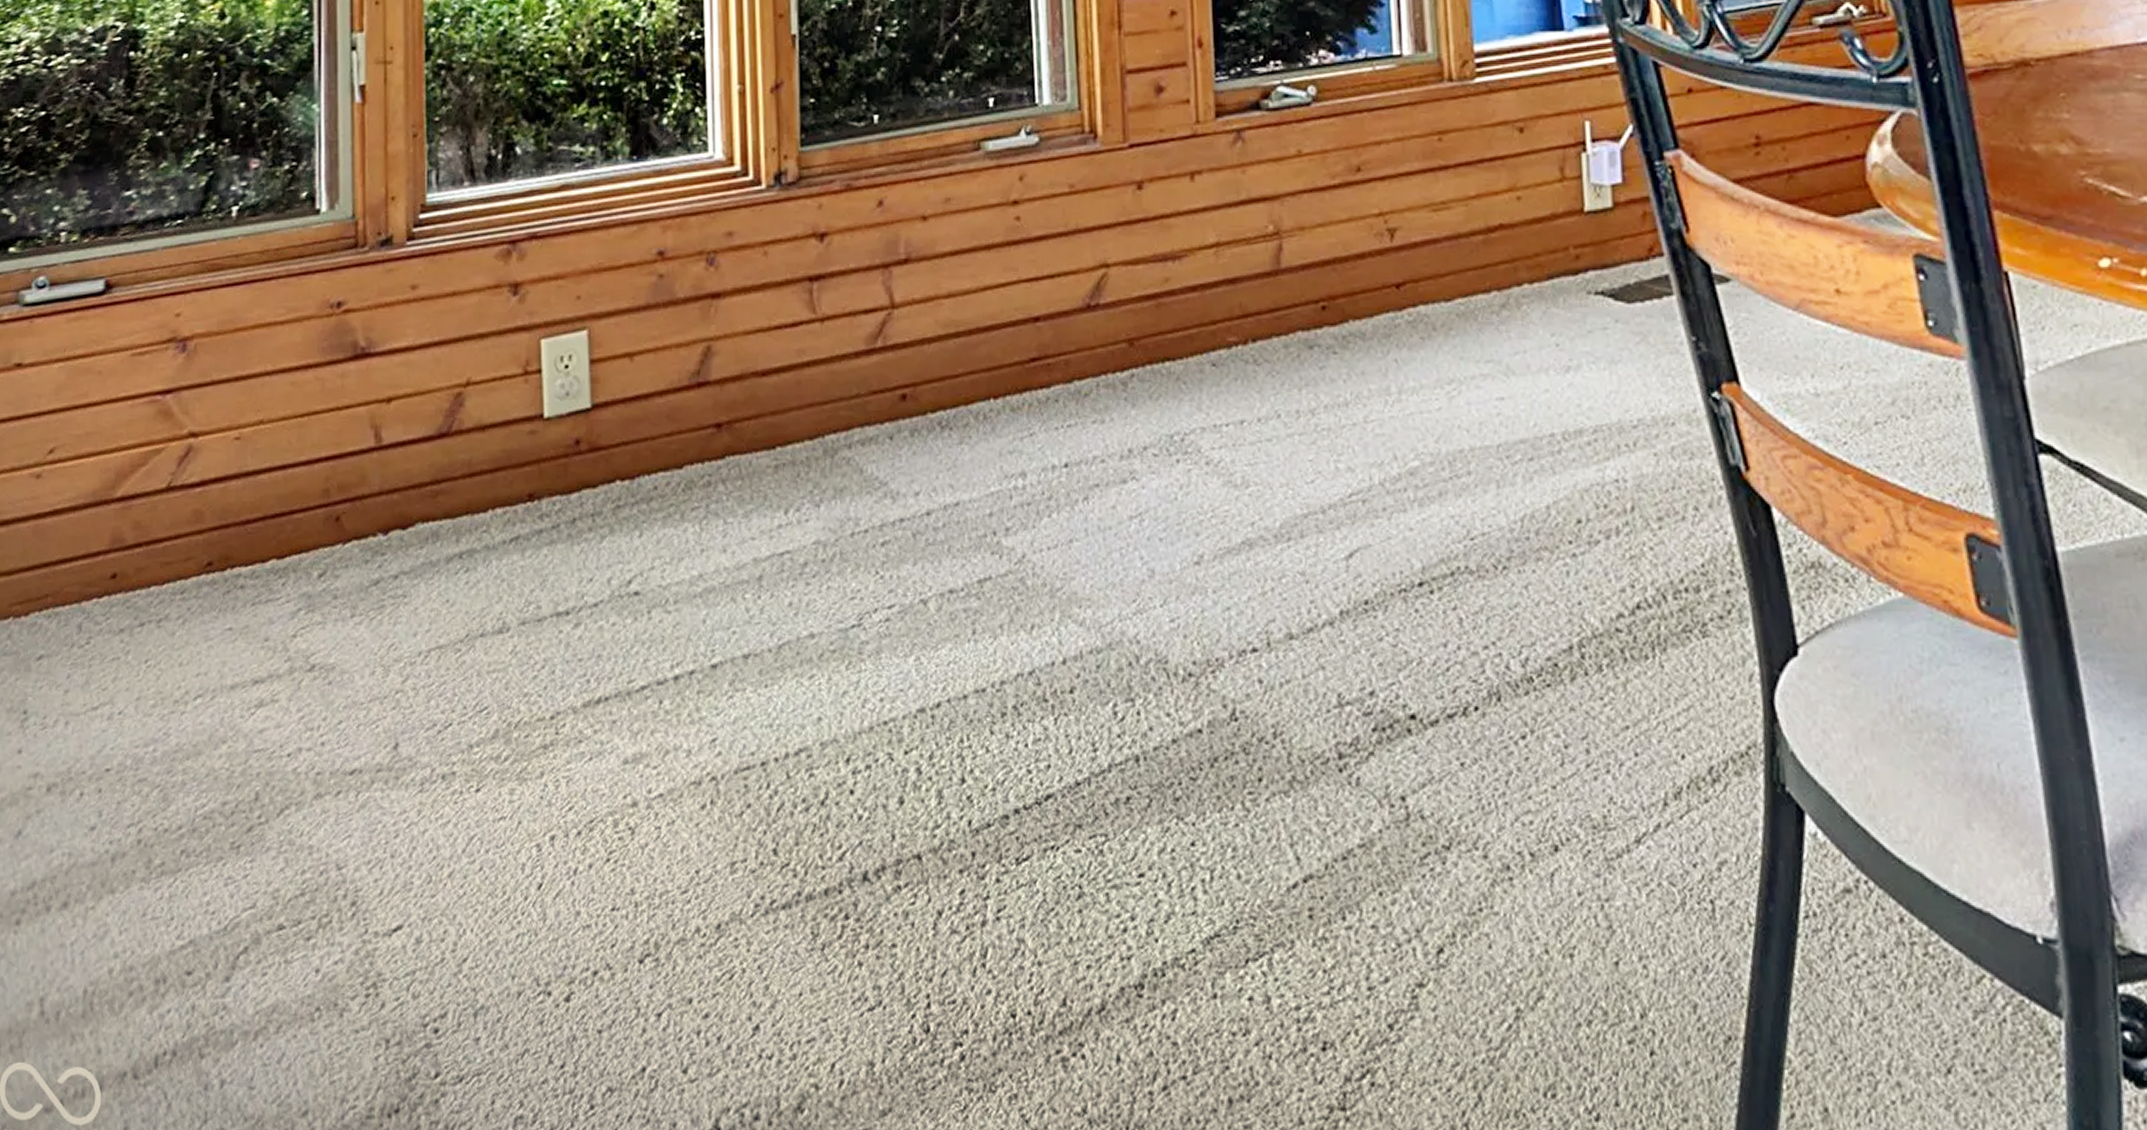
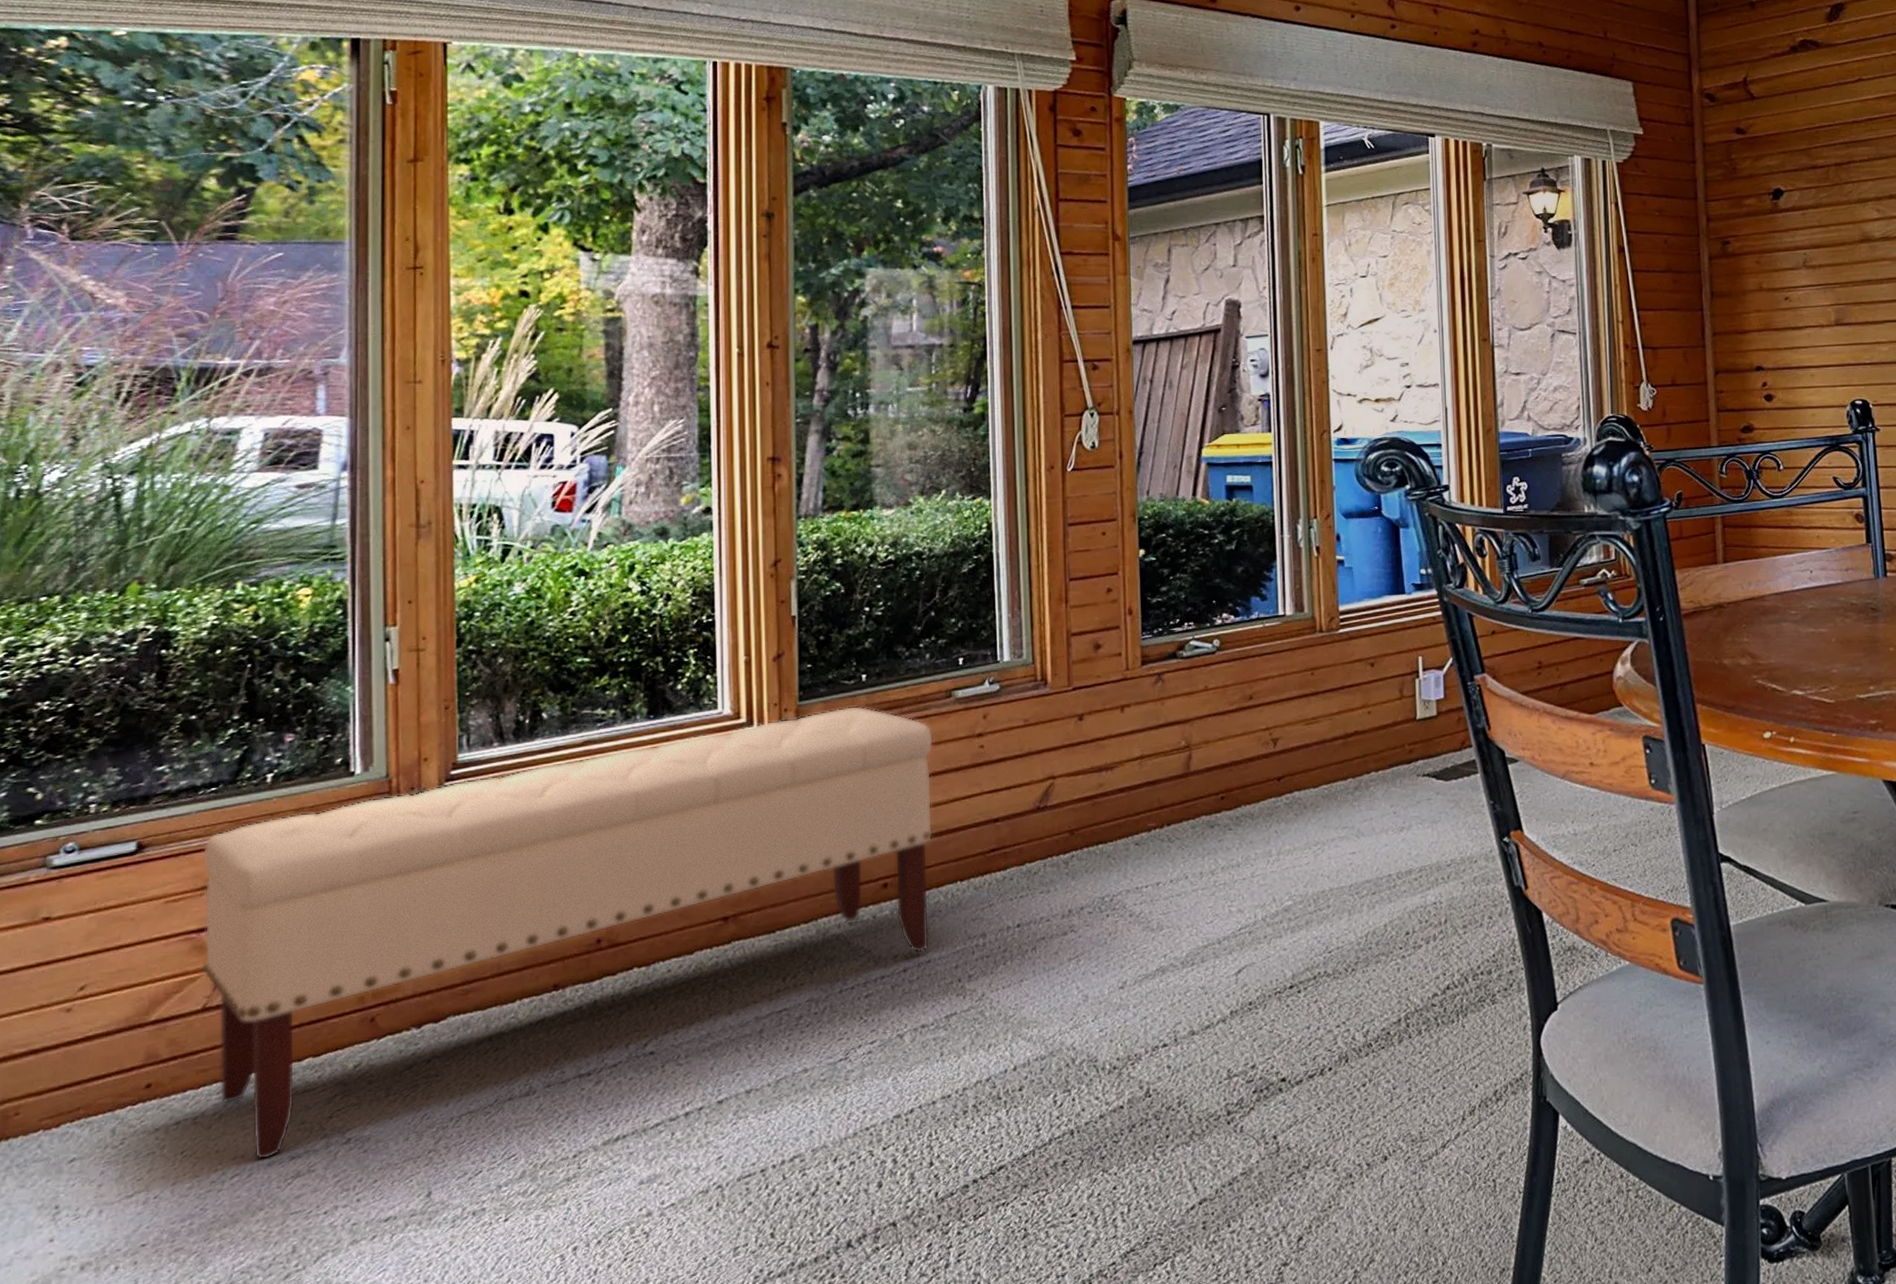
bench: none [166,155,961,681] -> present [201,706,934,1160]

